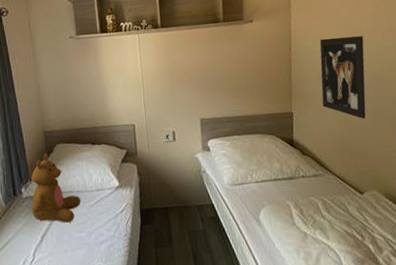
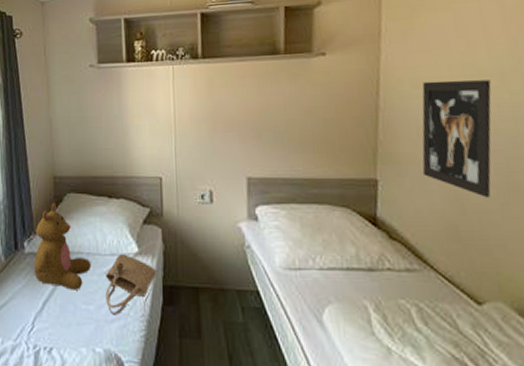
tote bag: none [93,188,134,239] -> present [106,254,156,317]

